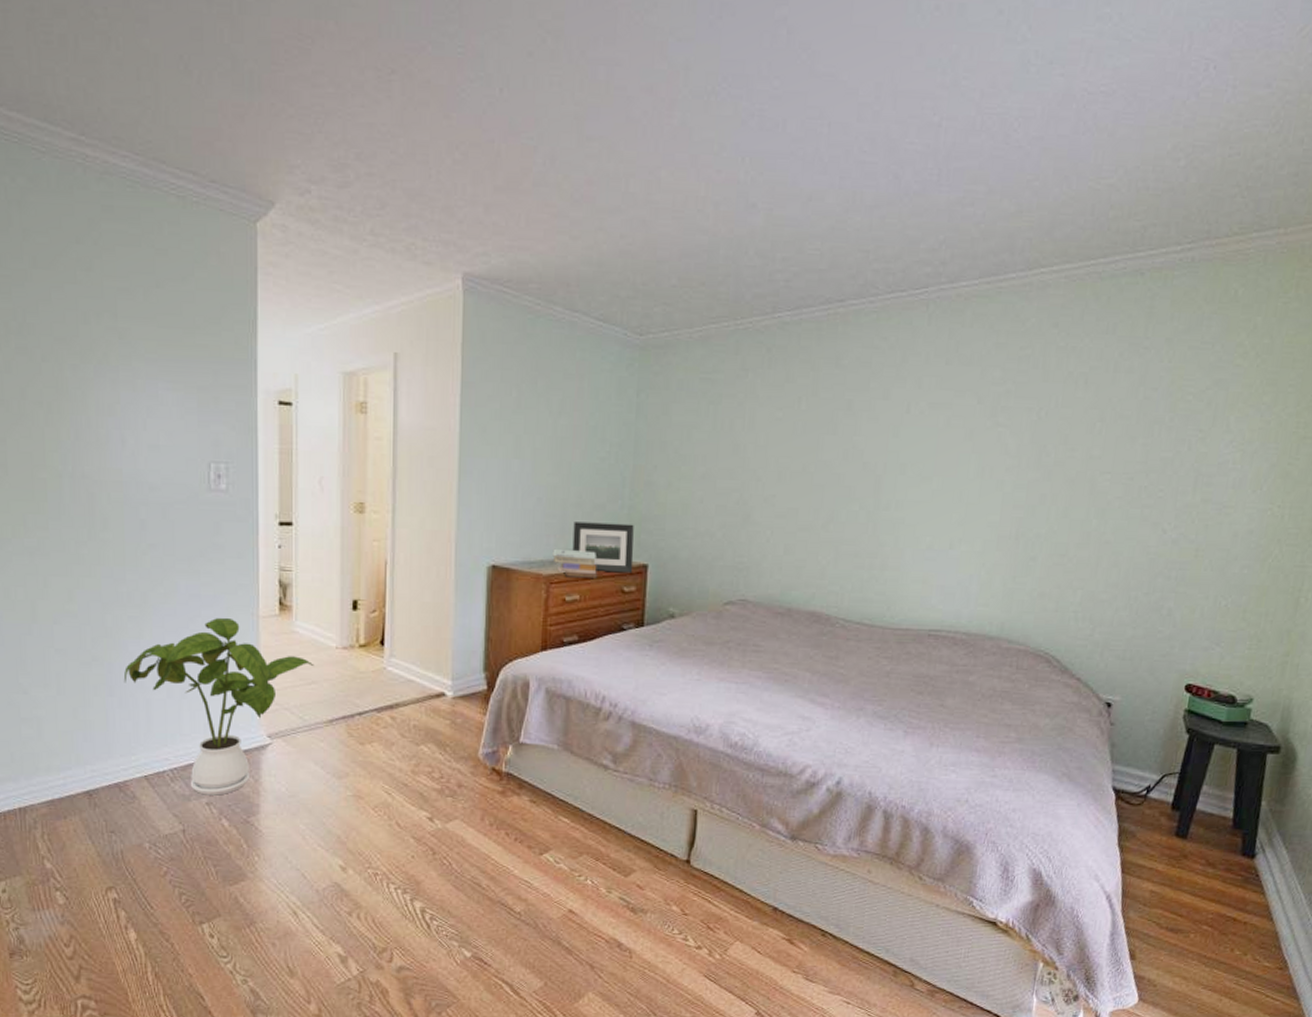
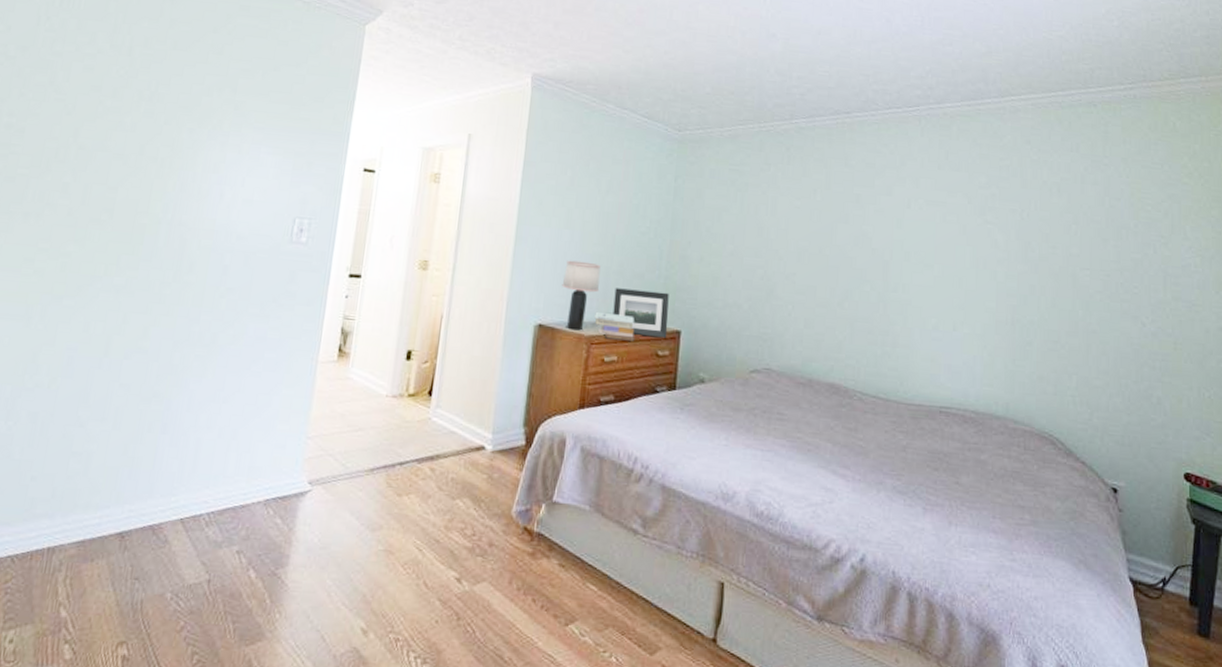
house plant: present [123,617,314,796] -> none [178,361,364,544]
table lamp: none [514,493,557,570] -> present [561,260,601,331]

